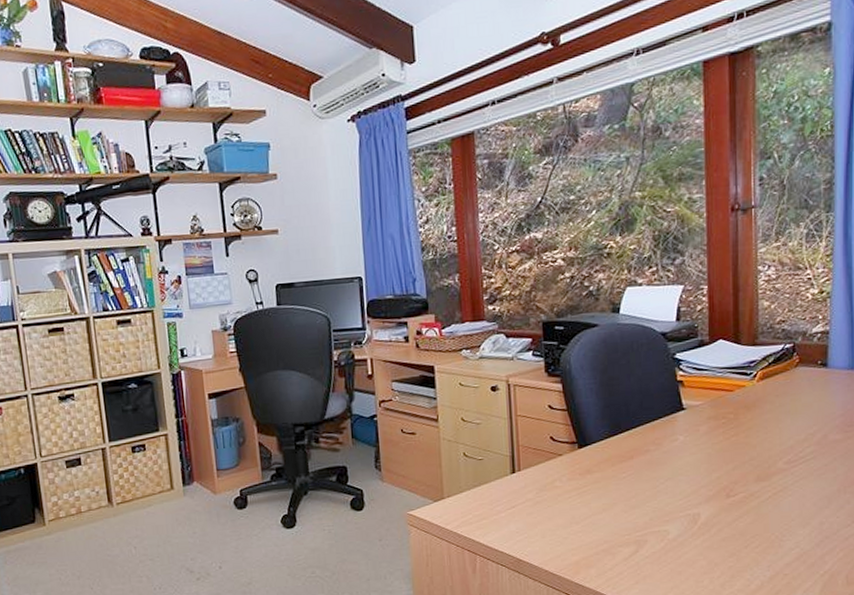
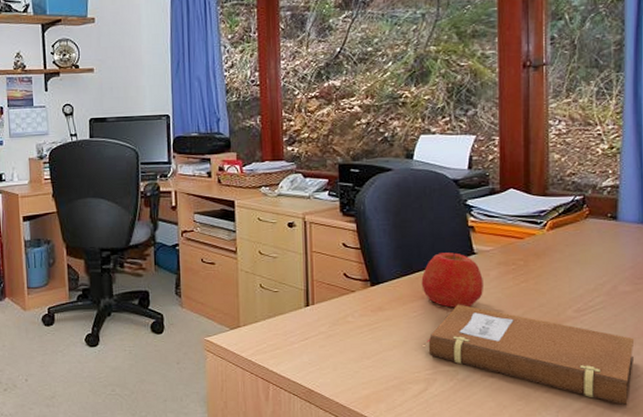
apple: none [630,409,693,467] -> present [421,252,483,308]
notebook: none [634,462,845,556] -> present [424,304,635,406]

